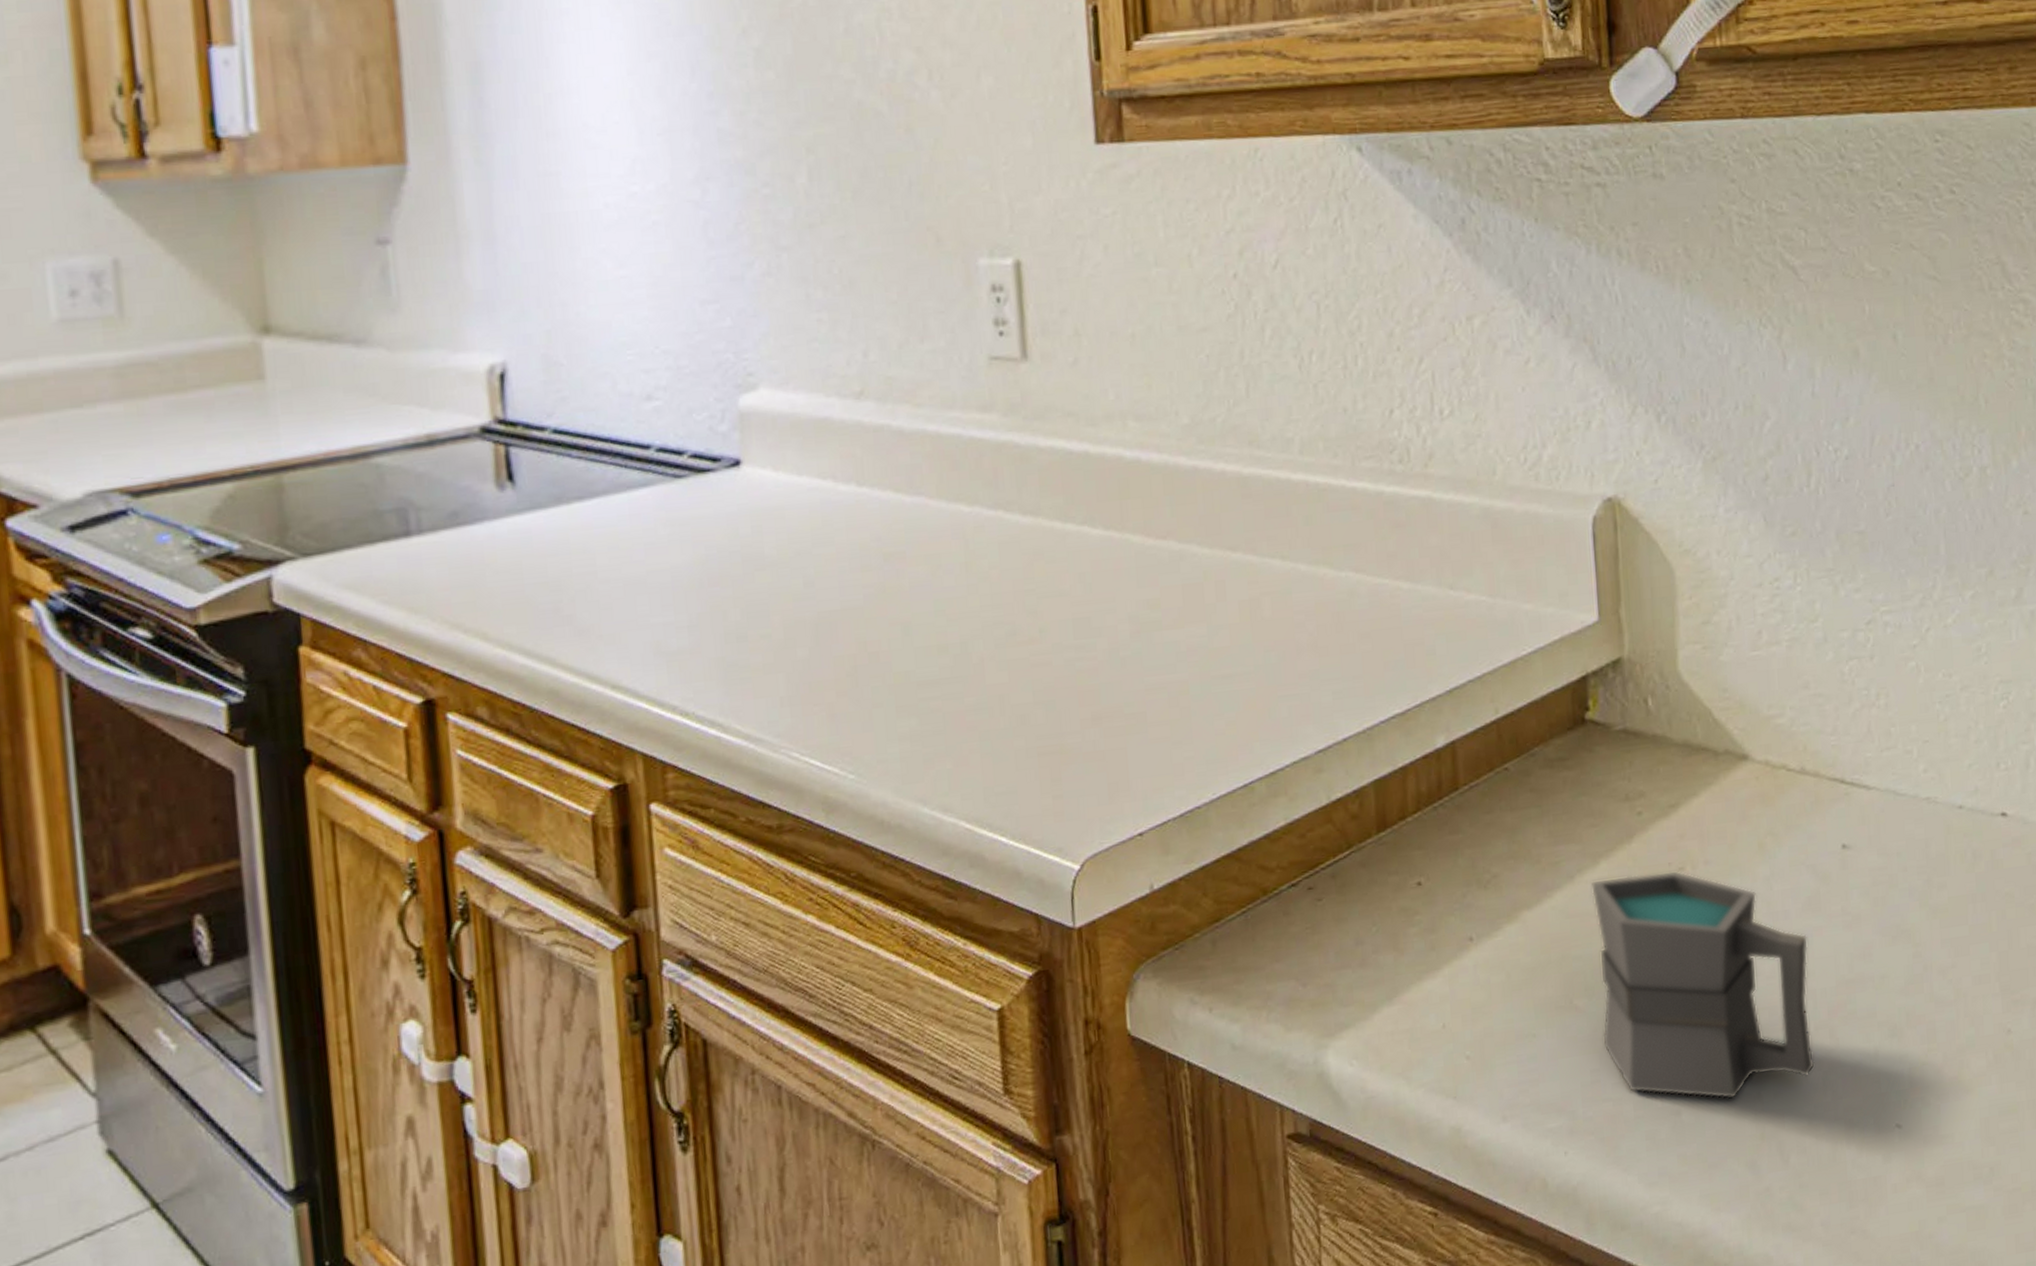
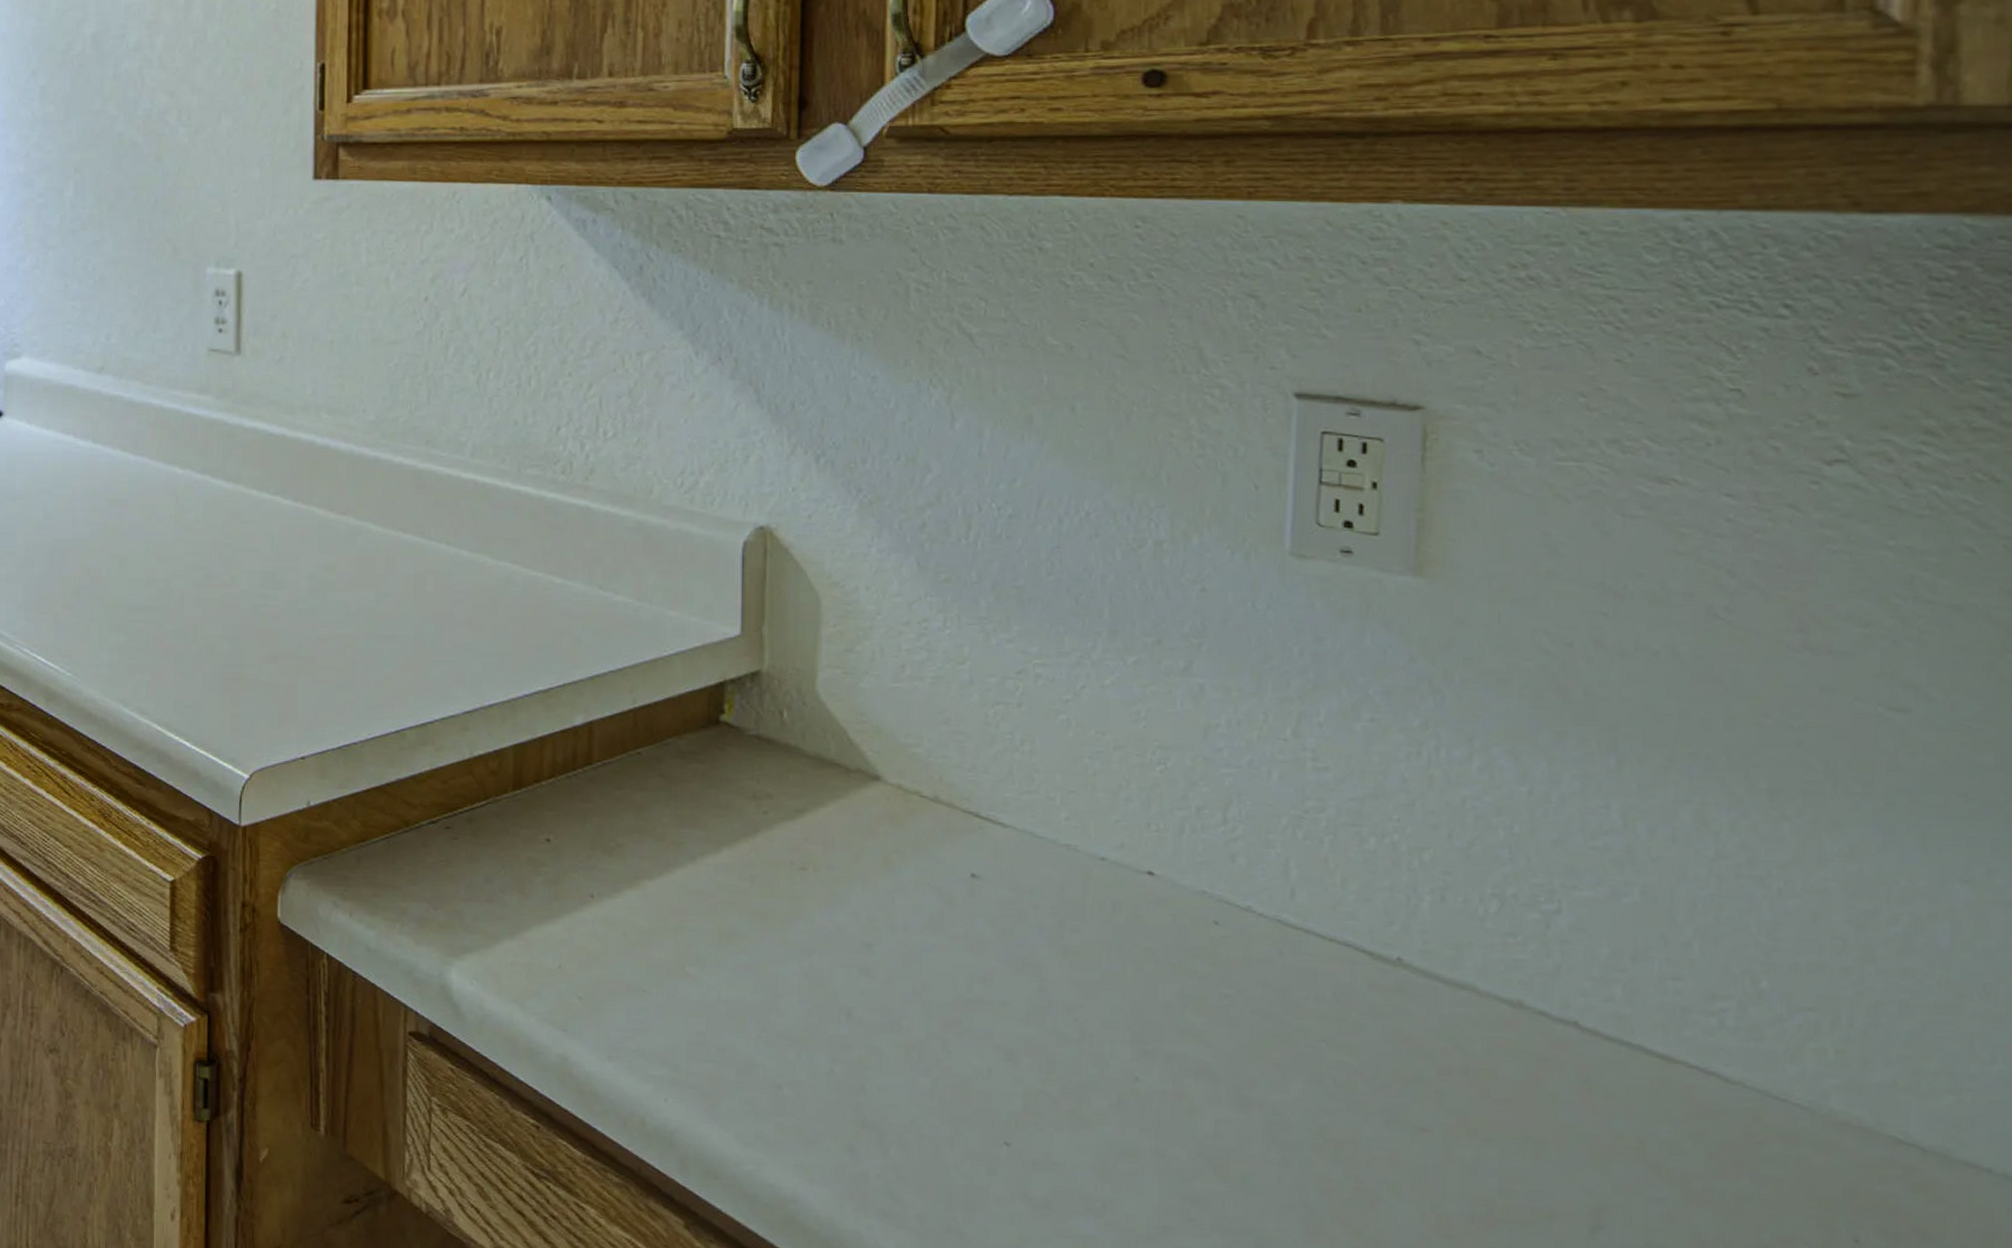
mug: present [1590,870,1815,1100] -> none [710,864,928,1085]

